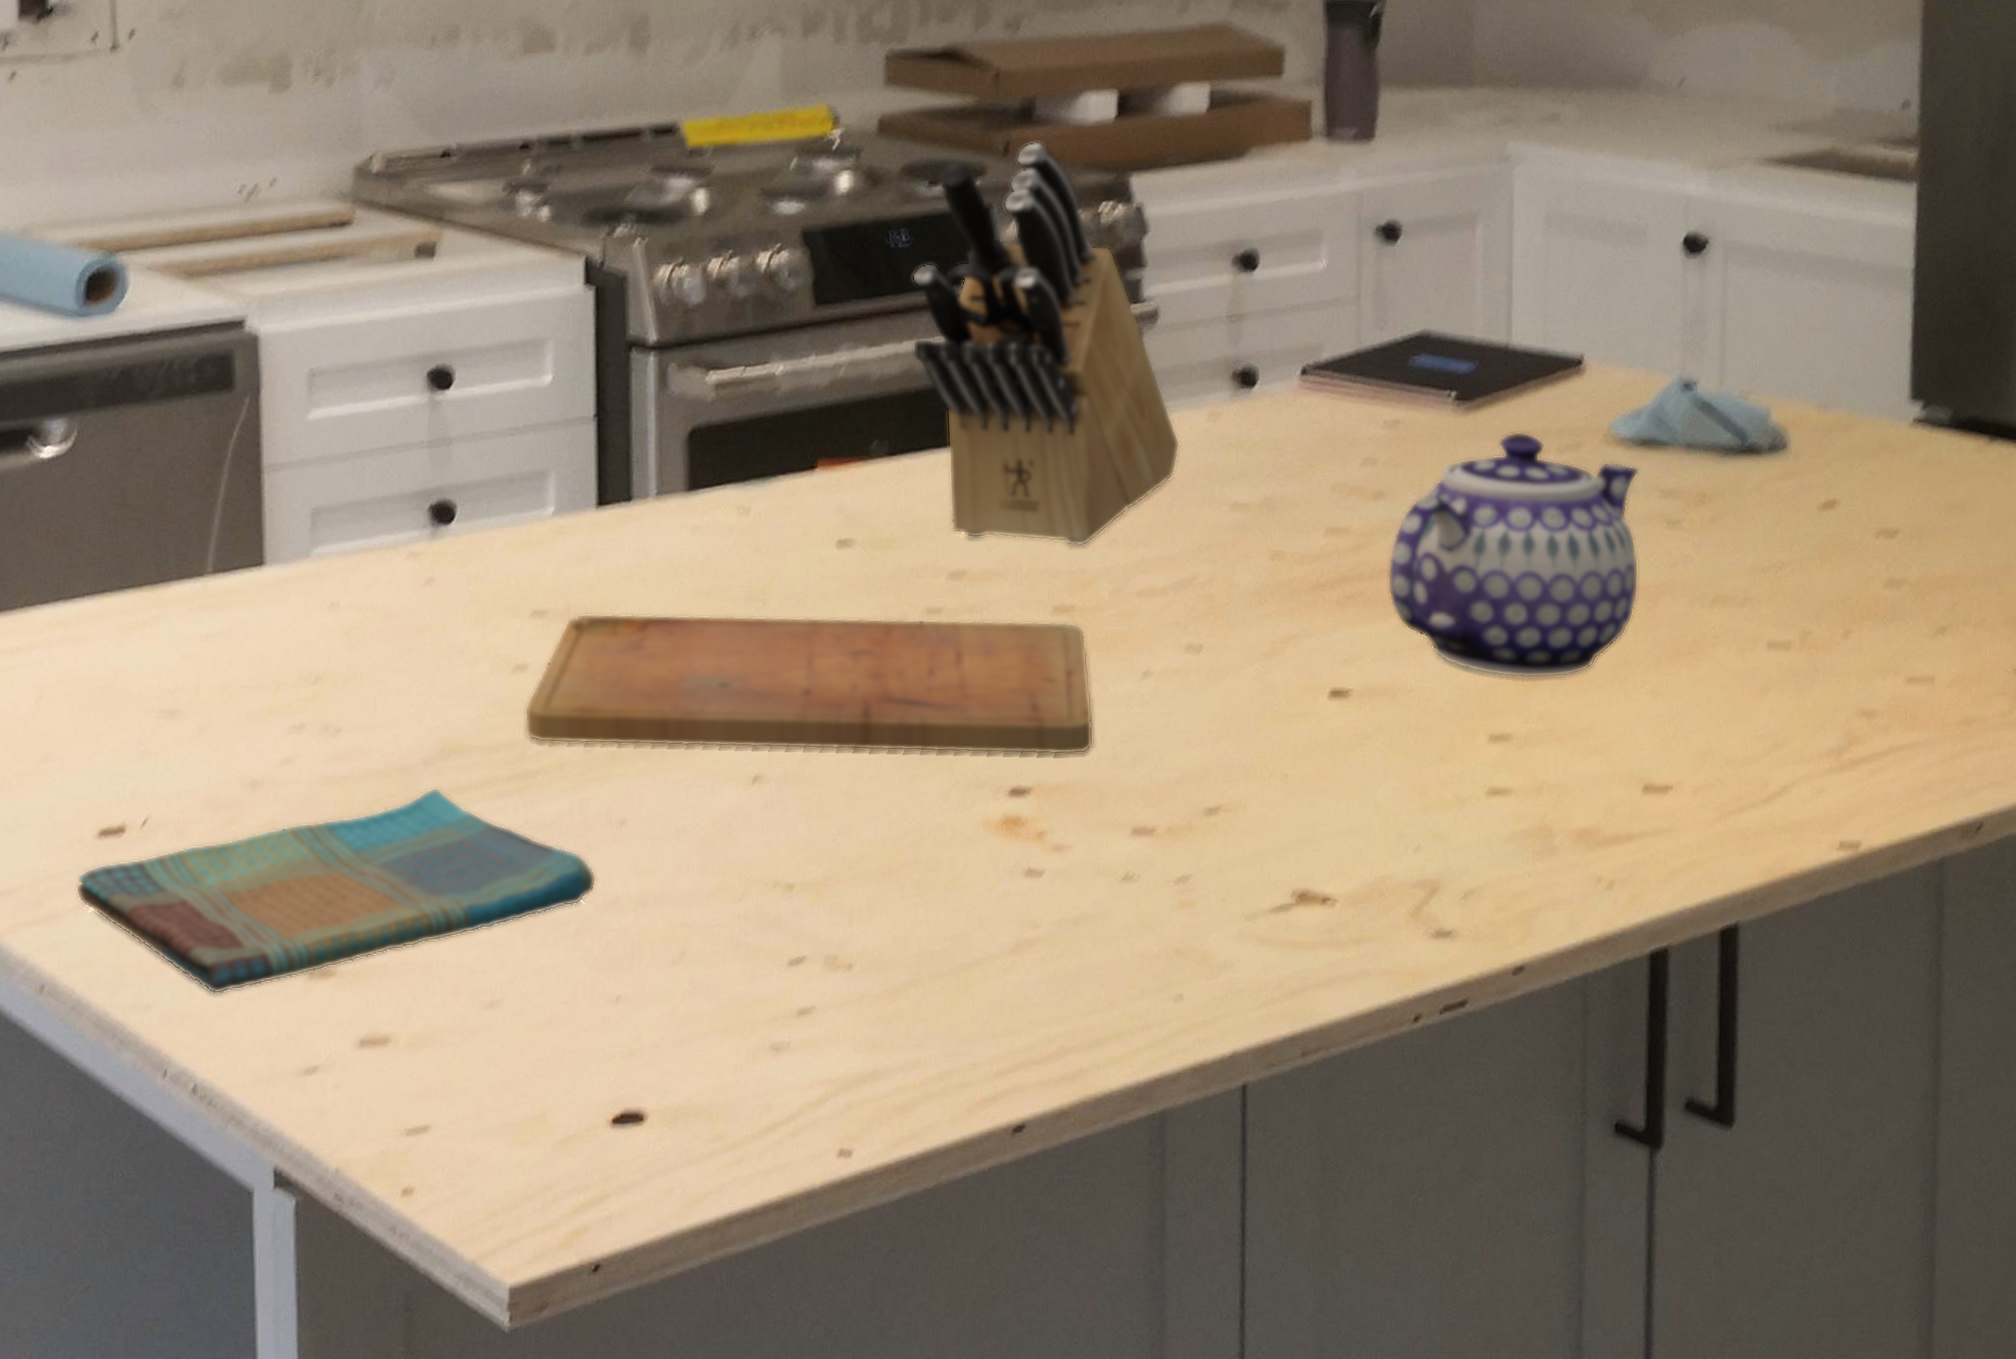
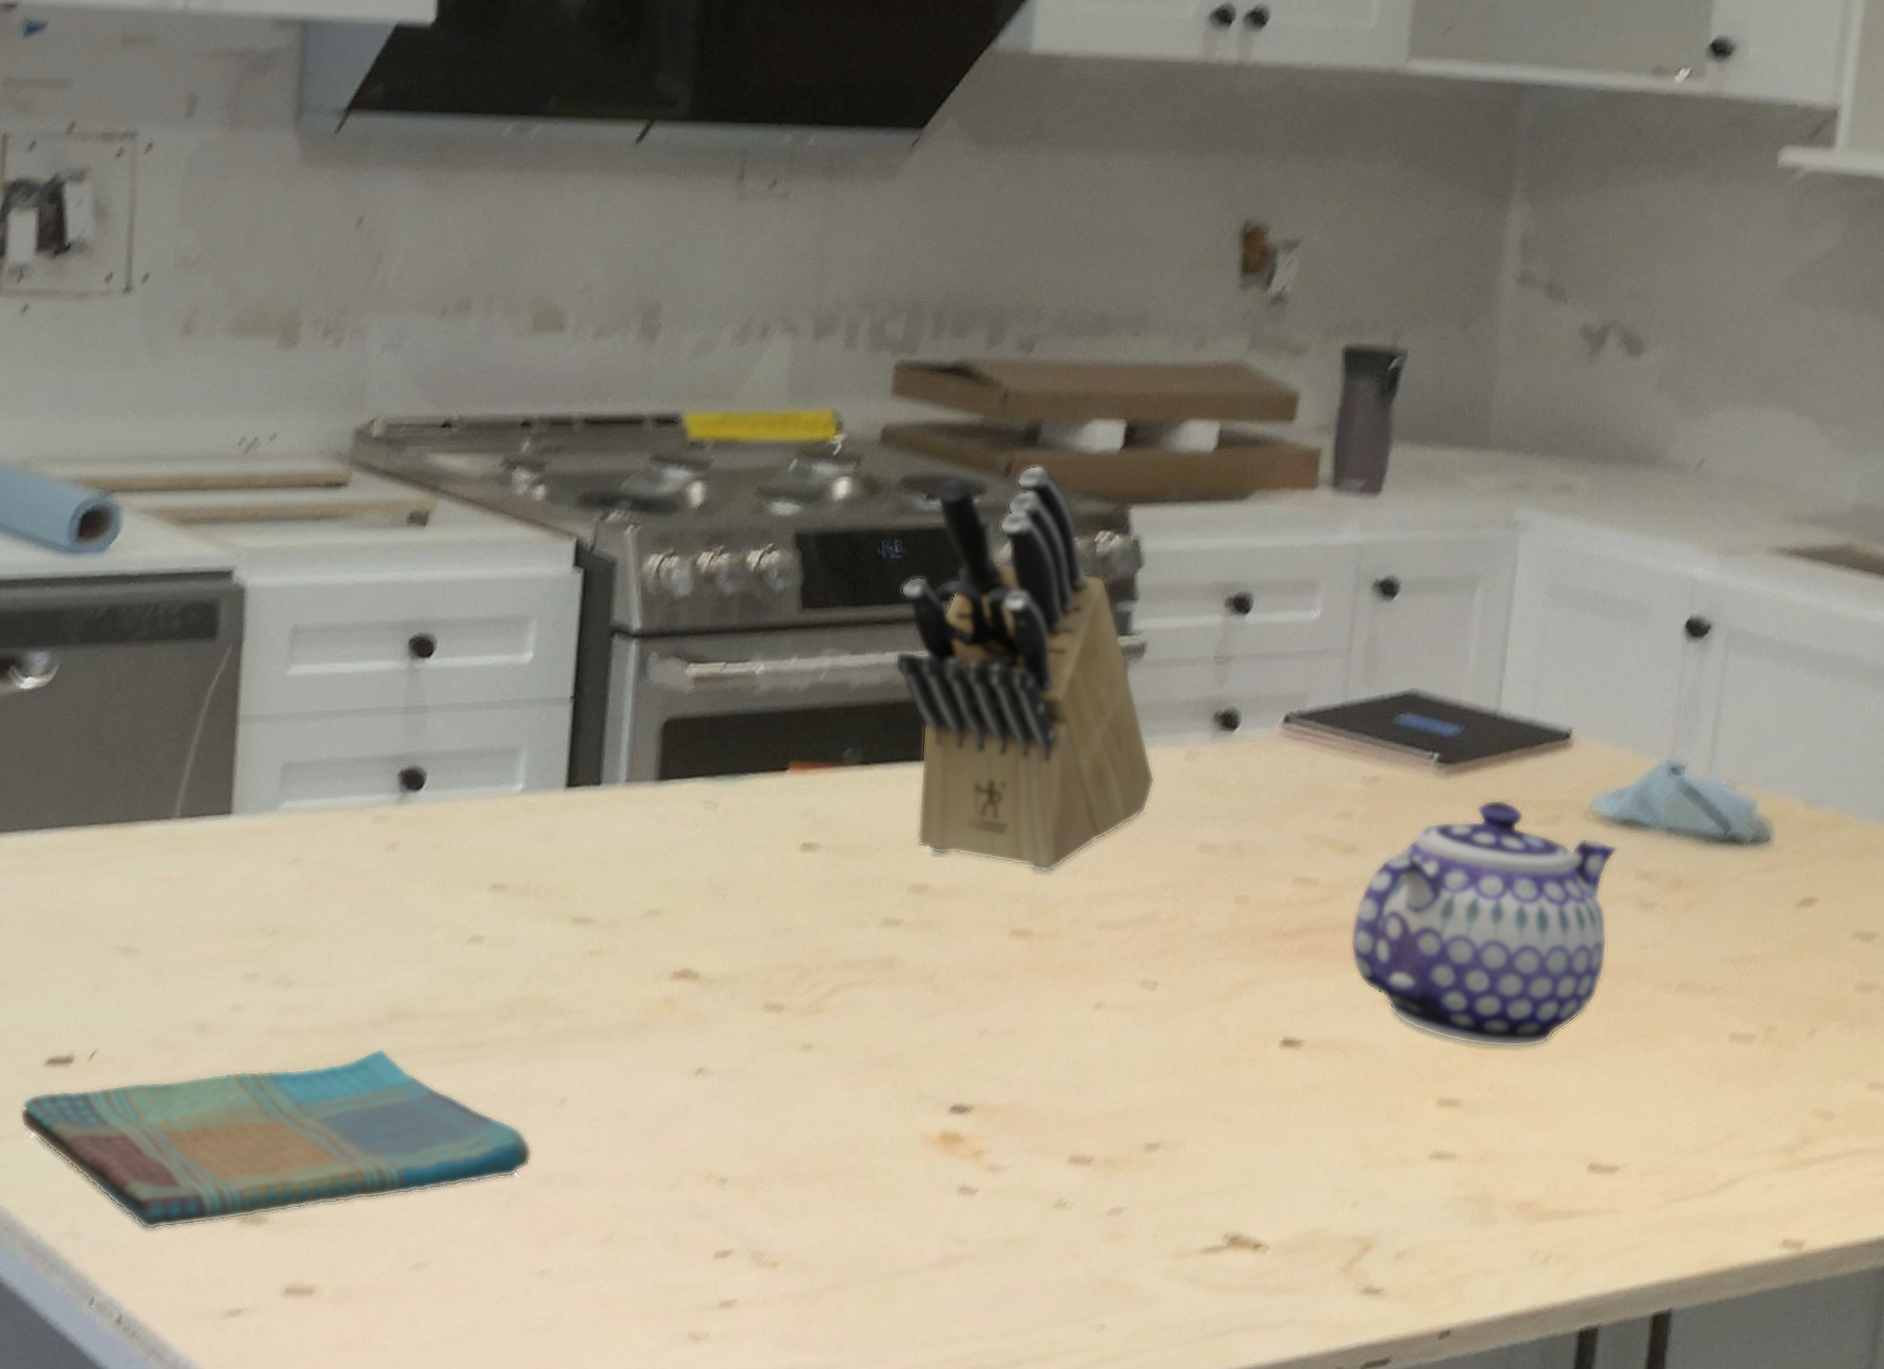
cutting board: present [524,613,1094,755] -> none [474,891,1042,1078]

